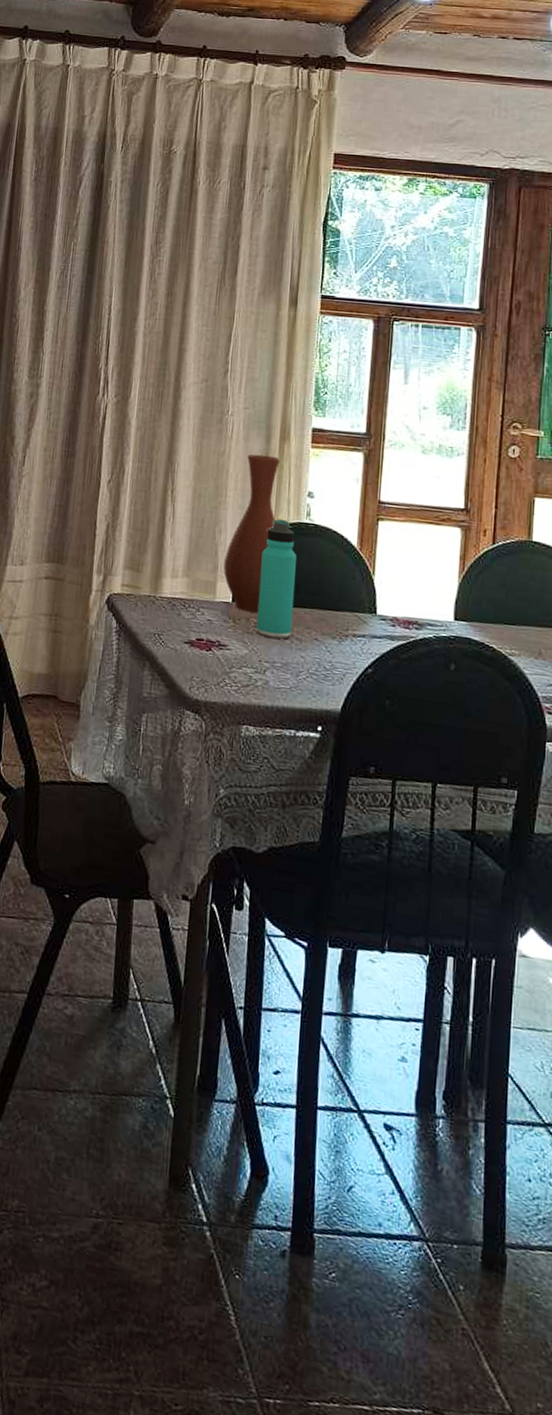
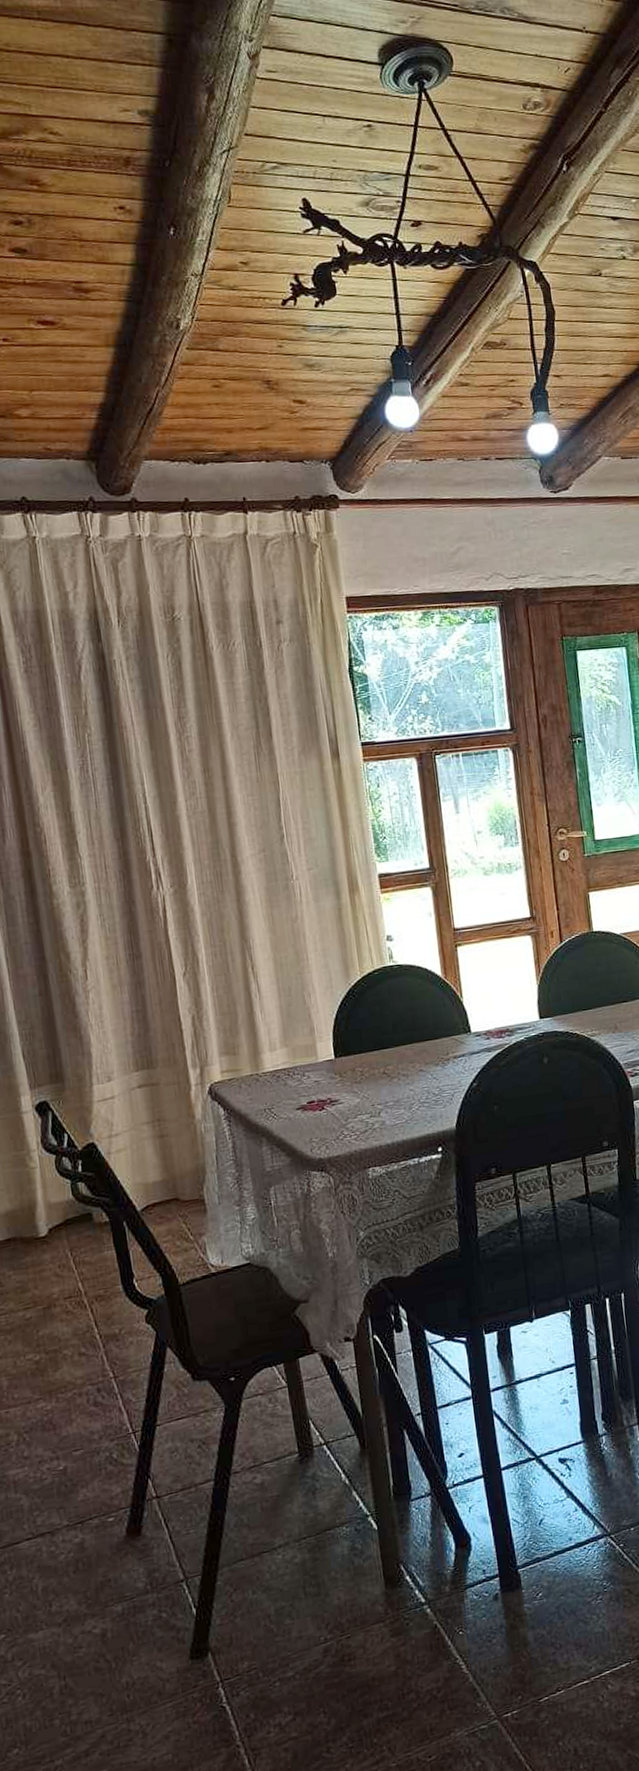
vase: present [223,454,280,614] -> none [318,909,362,1064]
thermos bottle: present [256,519,297,640] -> none [354,968,398,1082]

